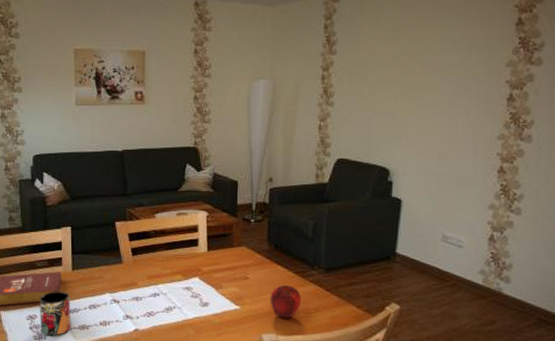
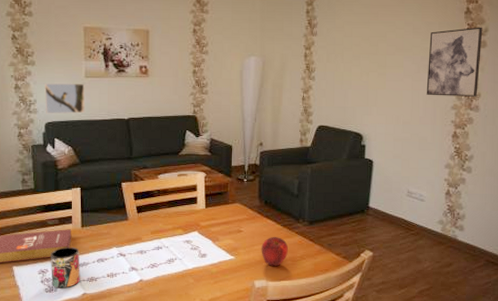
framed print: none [32,112,76,146] -> present [45,83,86,114]
wall art: none [467,41,538,125] -> present [426,27,483,97]

